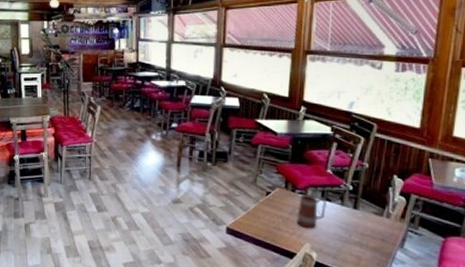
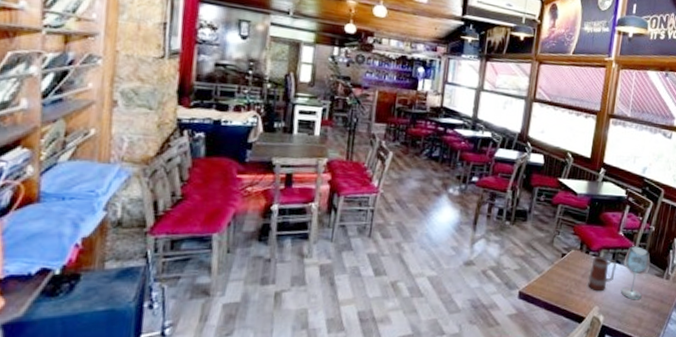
wine glass: none [334,184,367,237] -> present [621,246,651,299]

